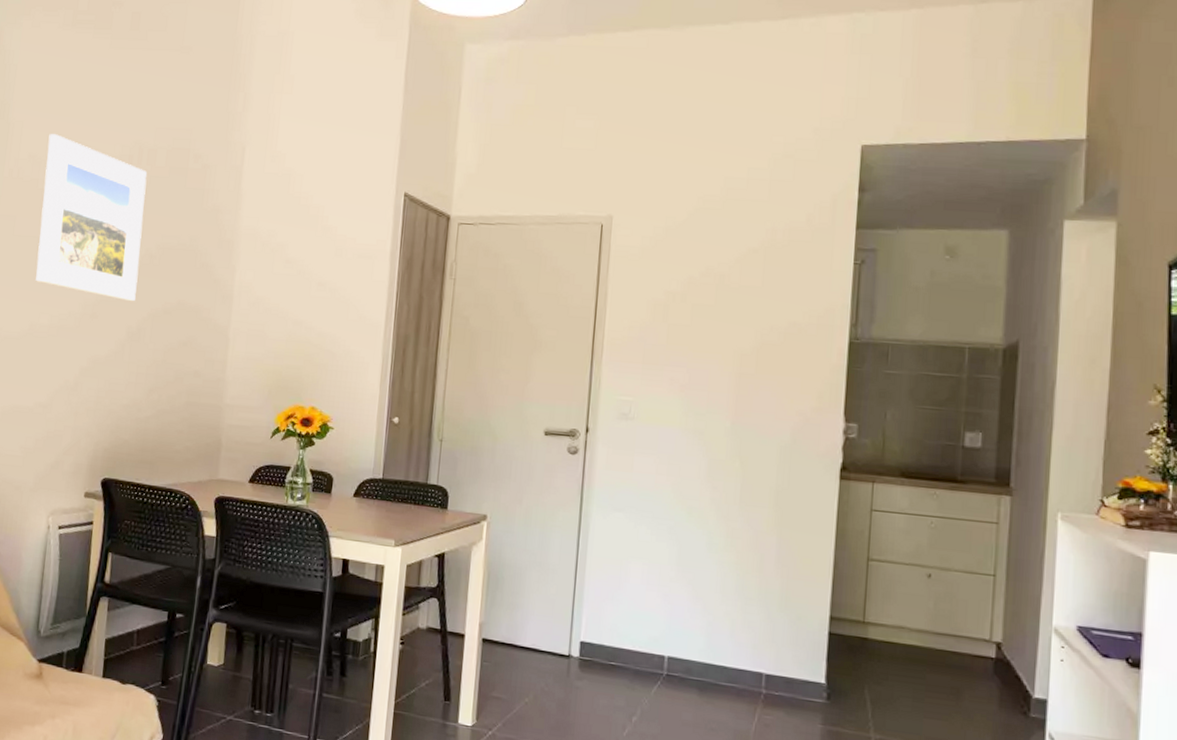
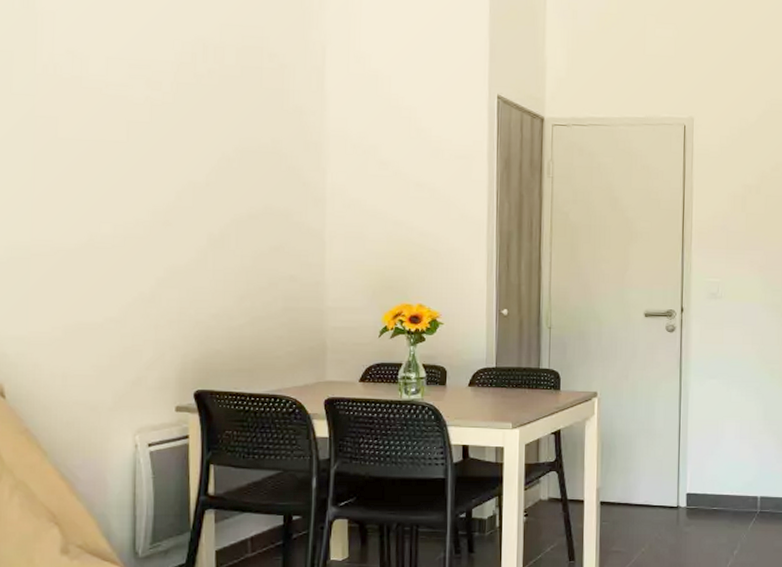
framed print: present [36,134,148,302] -> none [89,27,216,208]

